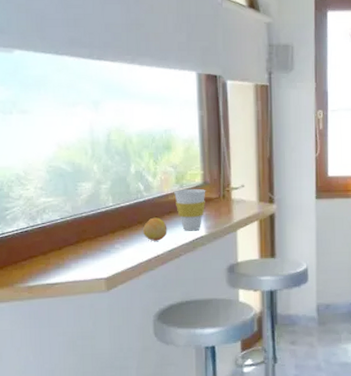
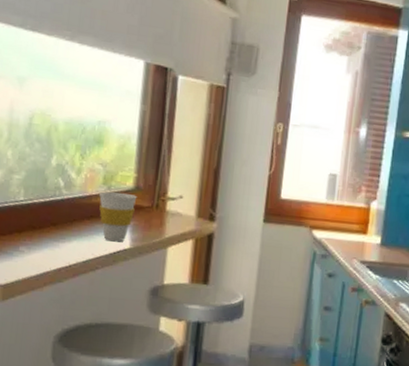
fruit: present [143,217,167,241] -> none [56,220,86,249]

